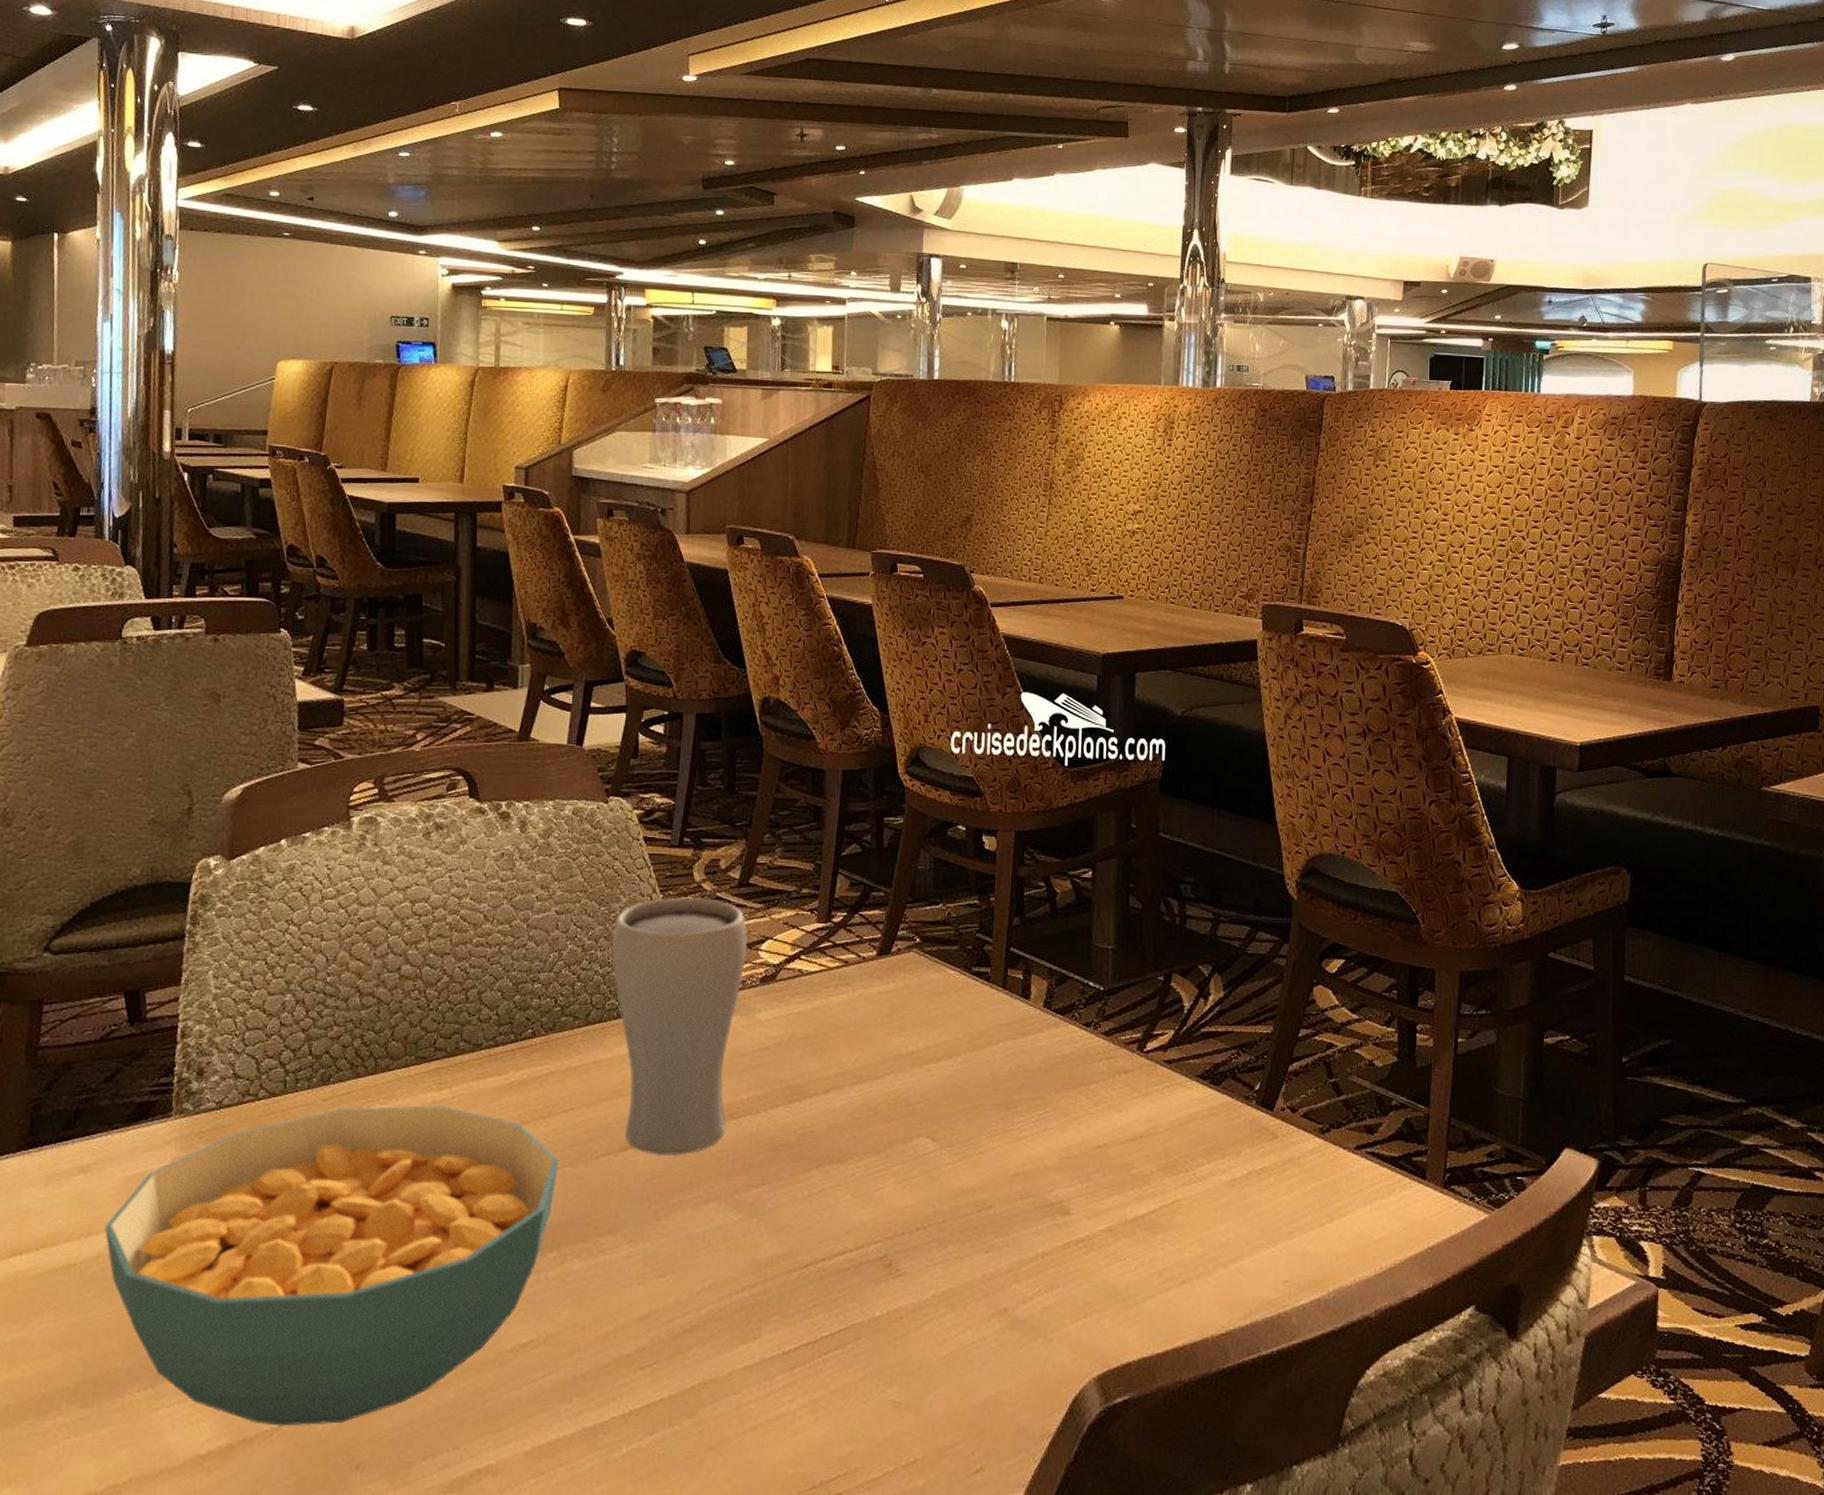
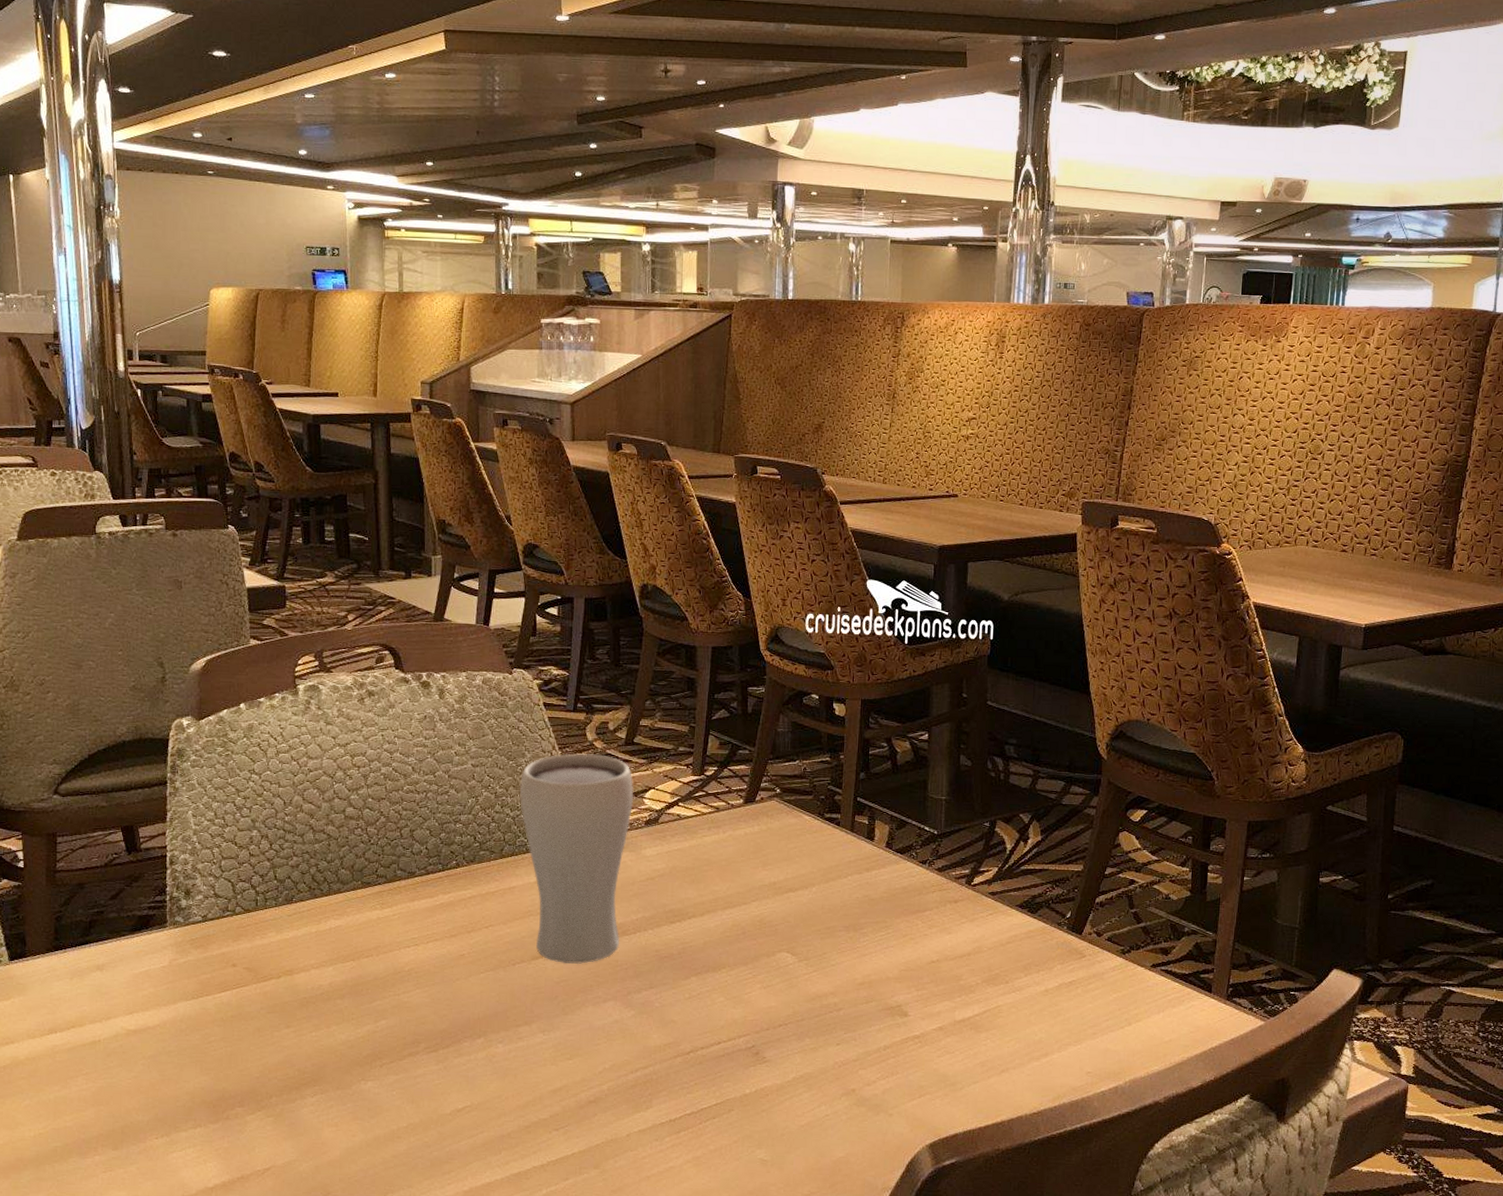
cereal bowl: present [104,1105,560,1426] -> none [119,921,483,1167]

